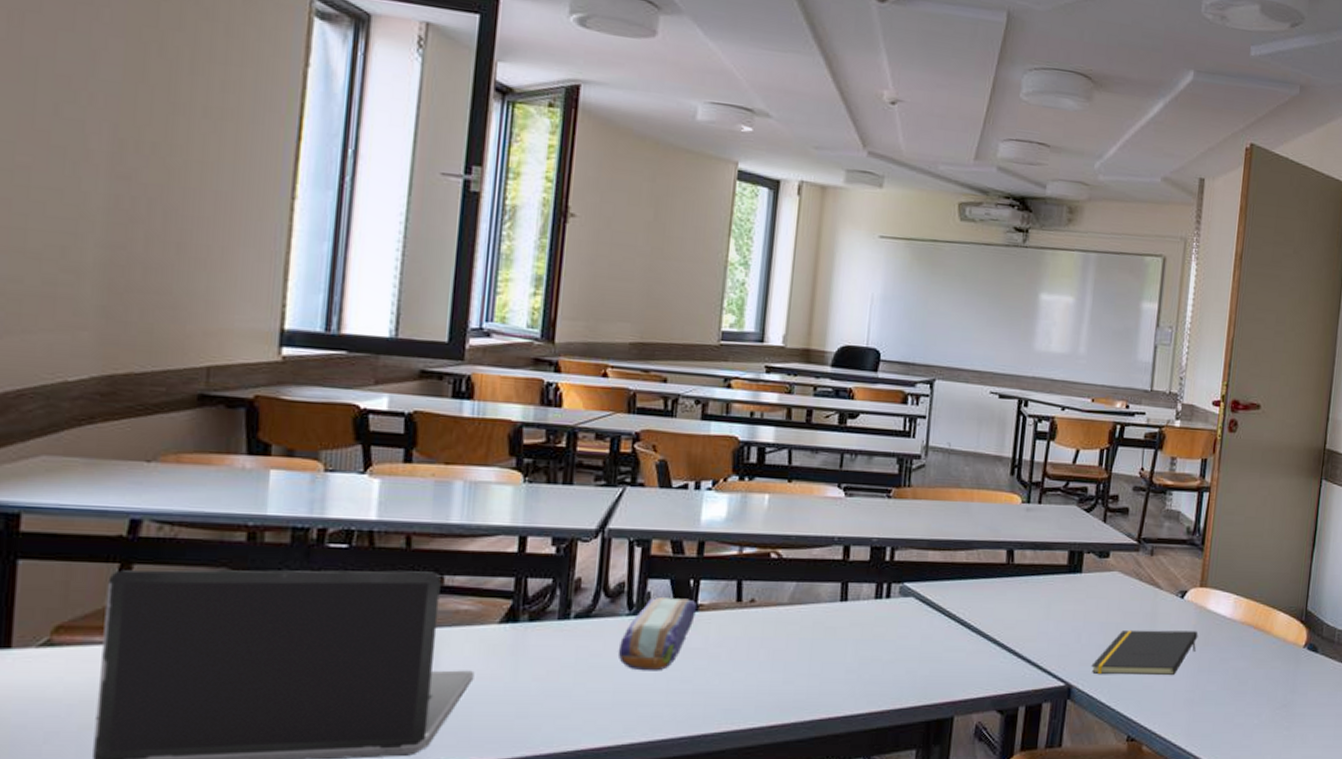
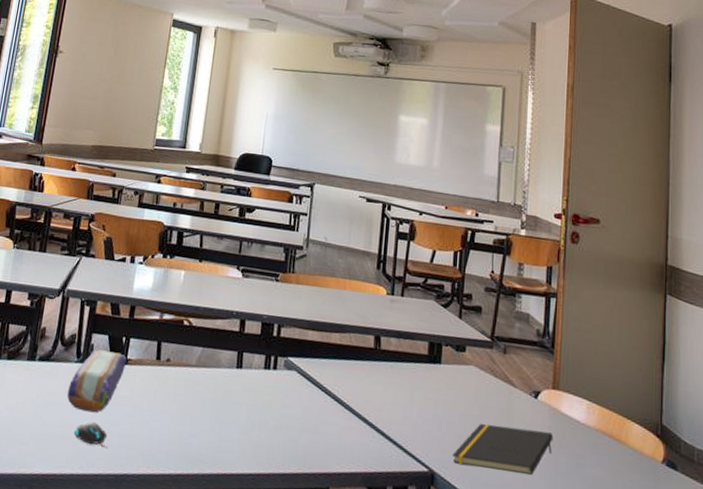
mouse: none [630,682,679,710] -> present [73,422,109,449]

